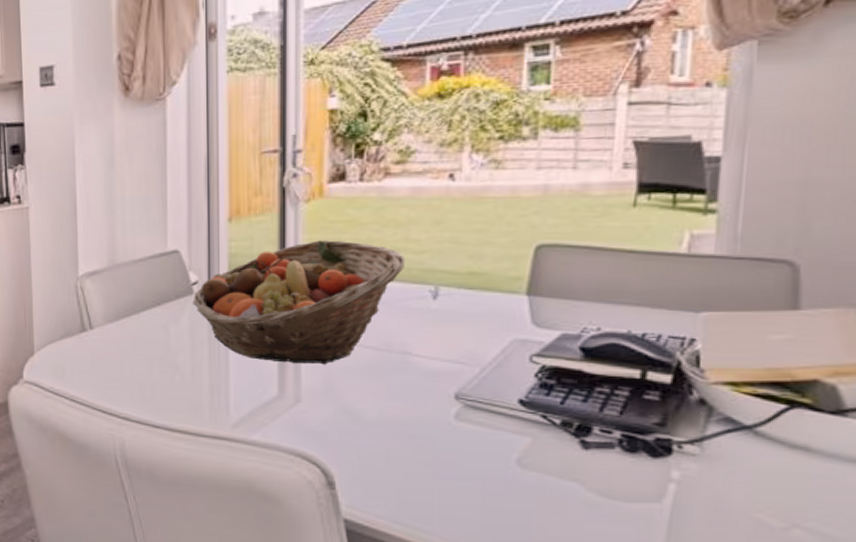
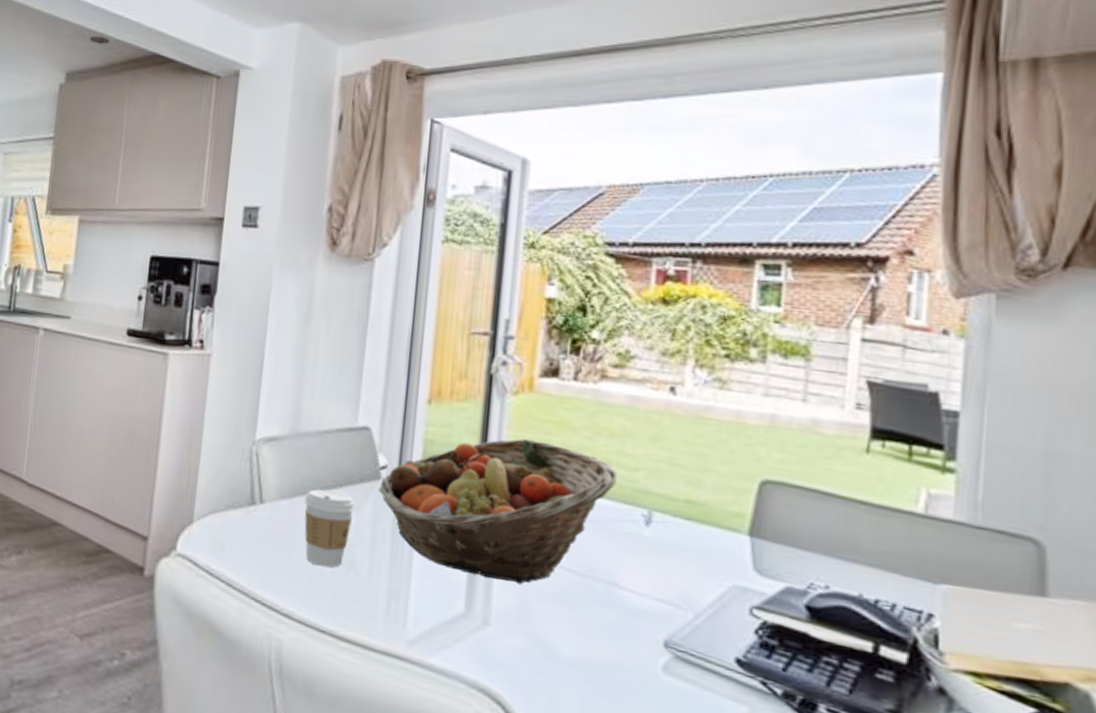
coffee cup: none [128,309,174,374] -> present [304,489,356,568]

